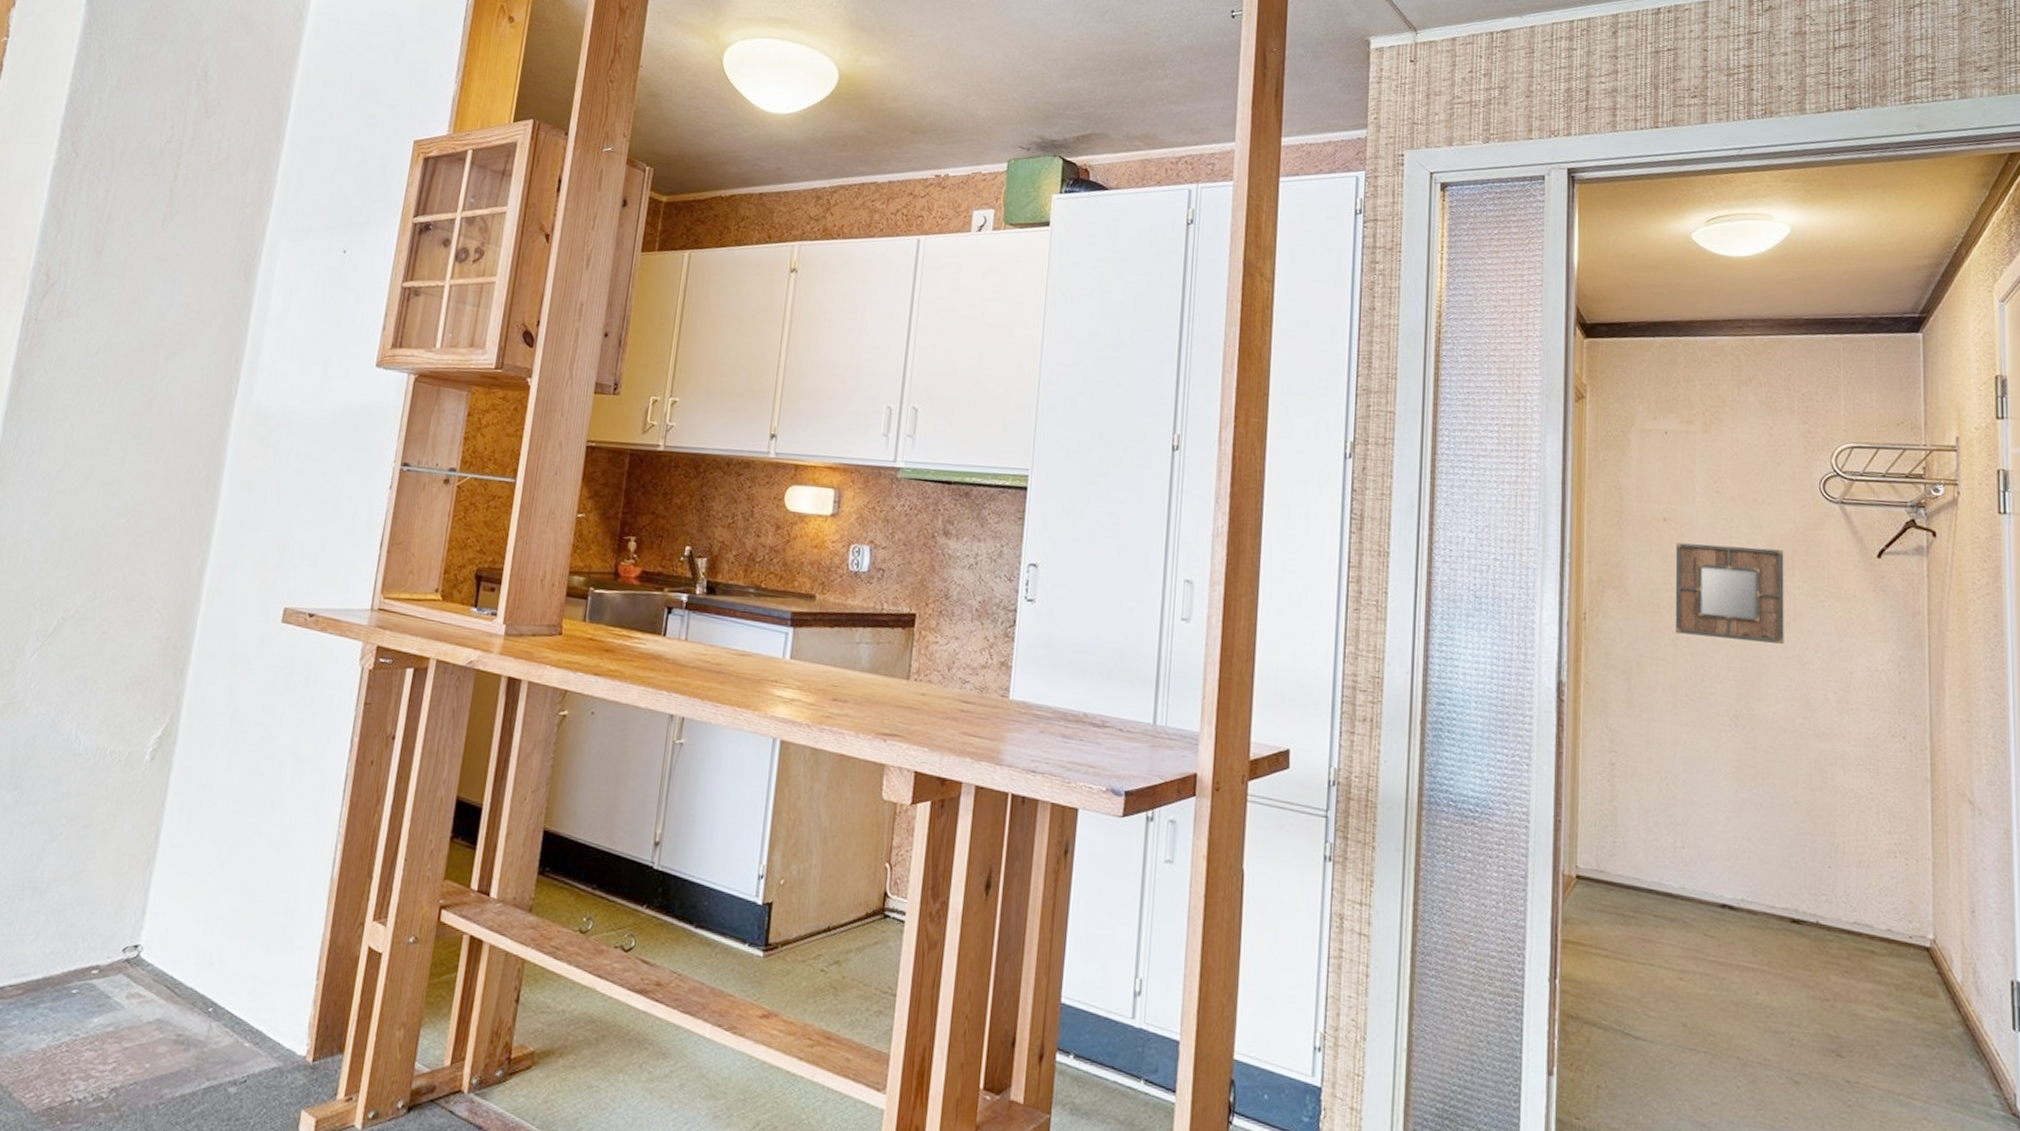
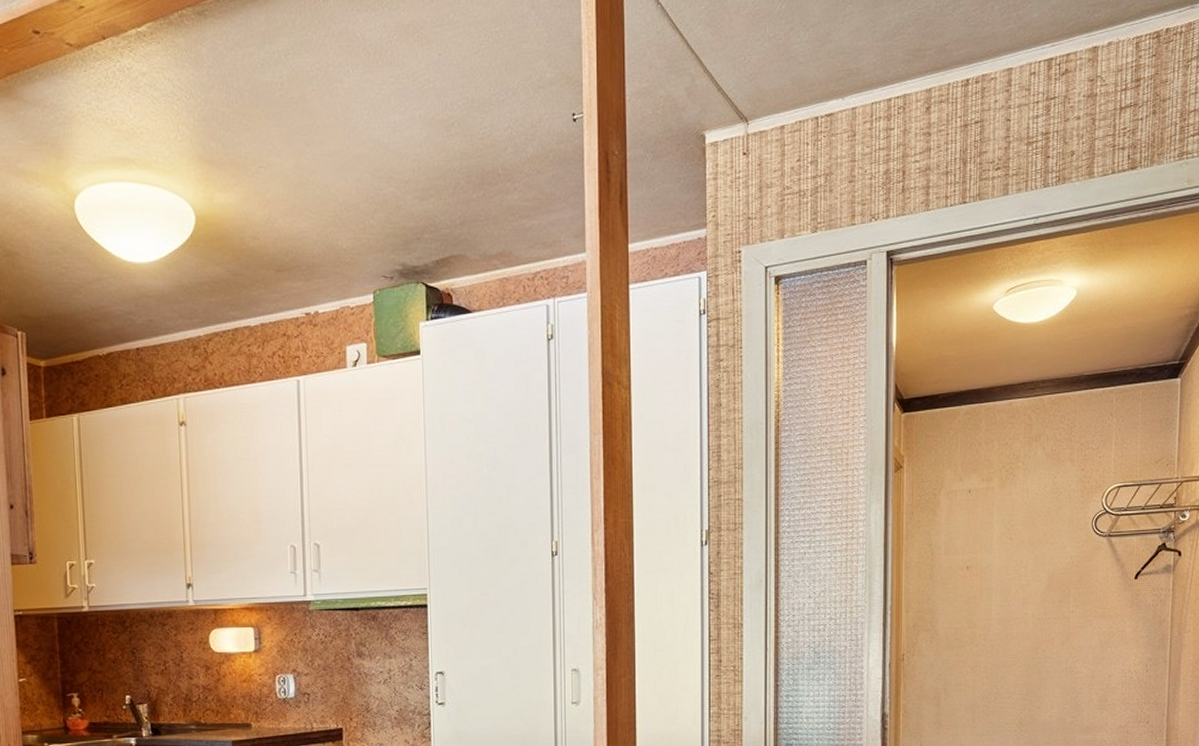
home mirror: present [1675,543,1784,644] -> none [974,582,1062,662]

